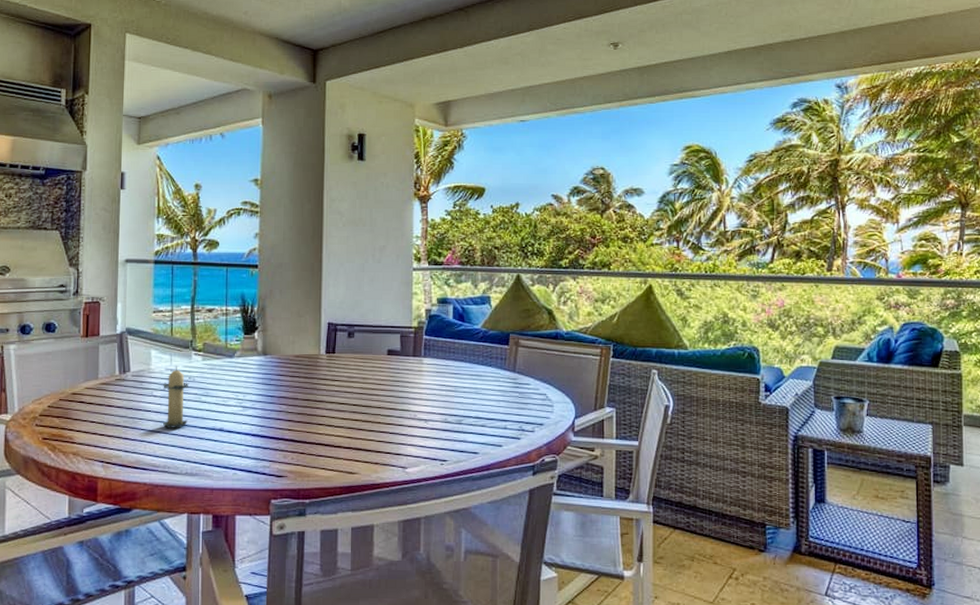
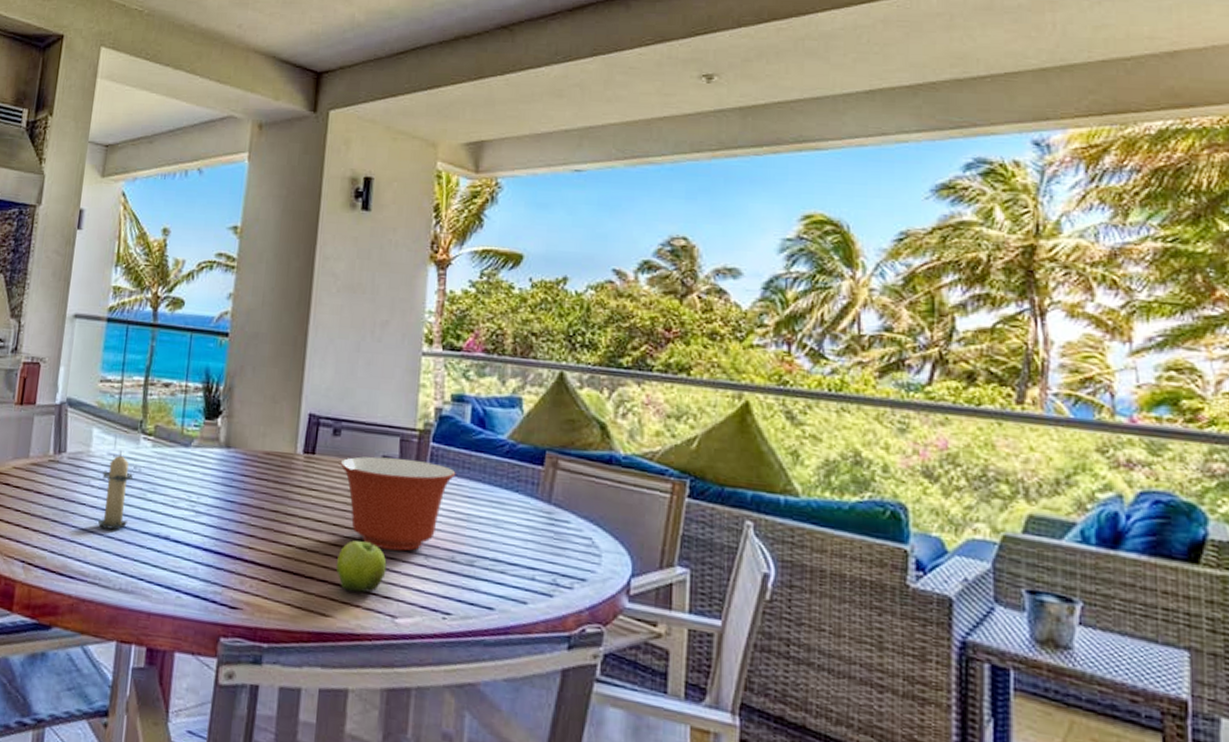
mixing bowl: none [355,350,444,419] -> present [340,456,456,552]
fruit: none [357,415,397,454] -> present [336,540,387,593]

